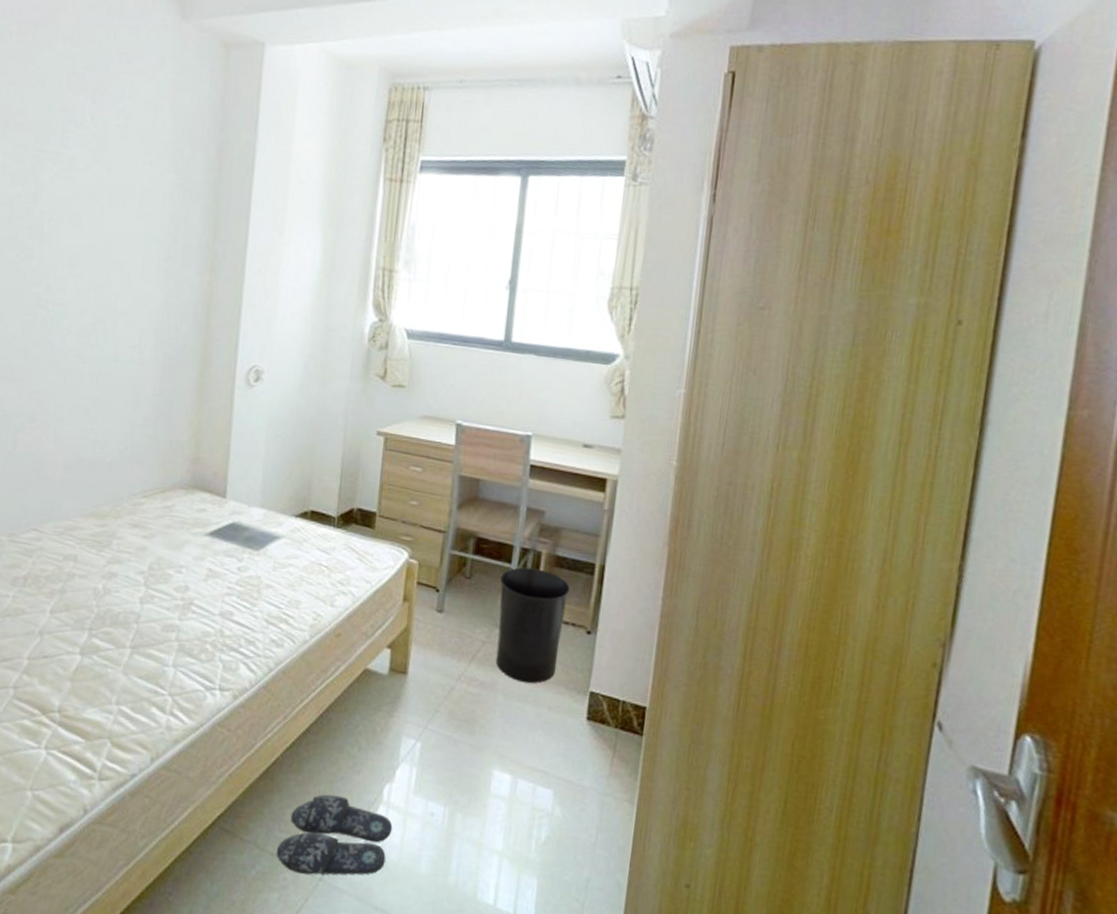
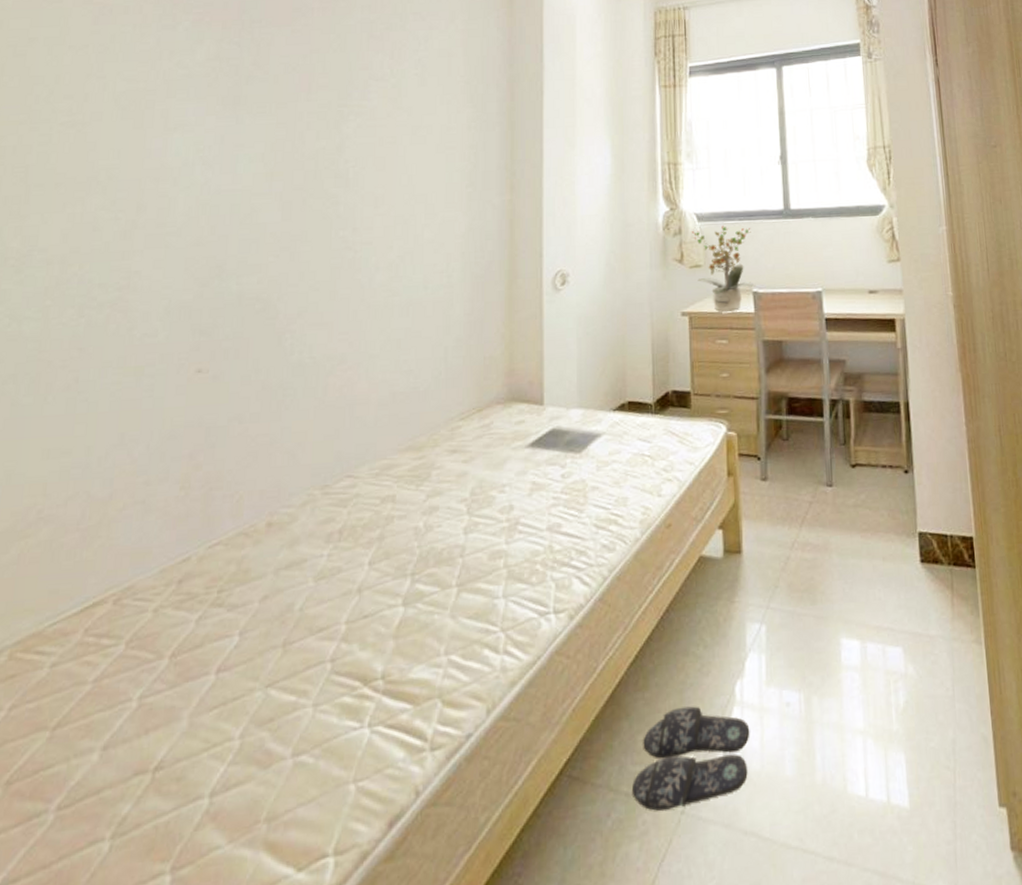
potted plant: none [398,347,465,440] -> present [691,226,756,312]
waste bin: present [495,567,570,683] -> none [816,417,883,536]

